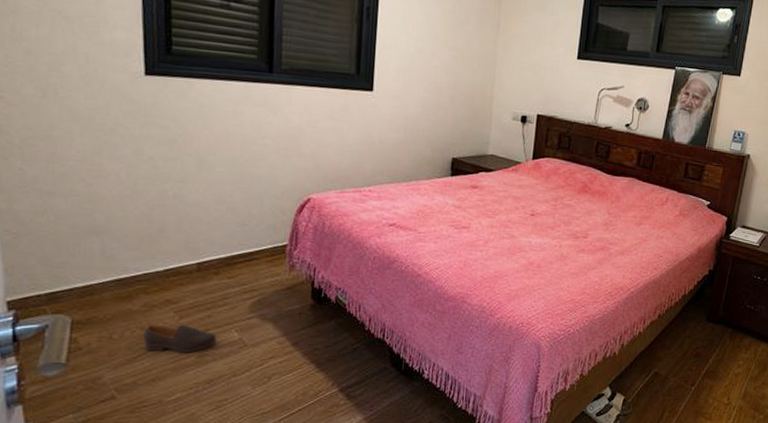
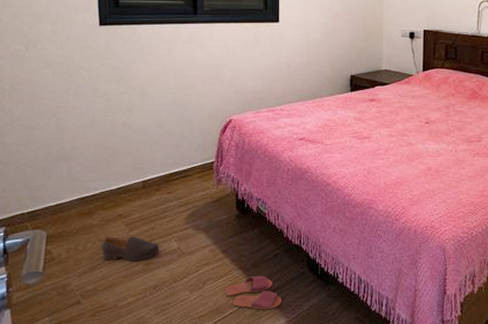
slippers: none [294,370,360,406] -> present [225,275,282,310]

